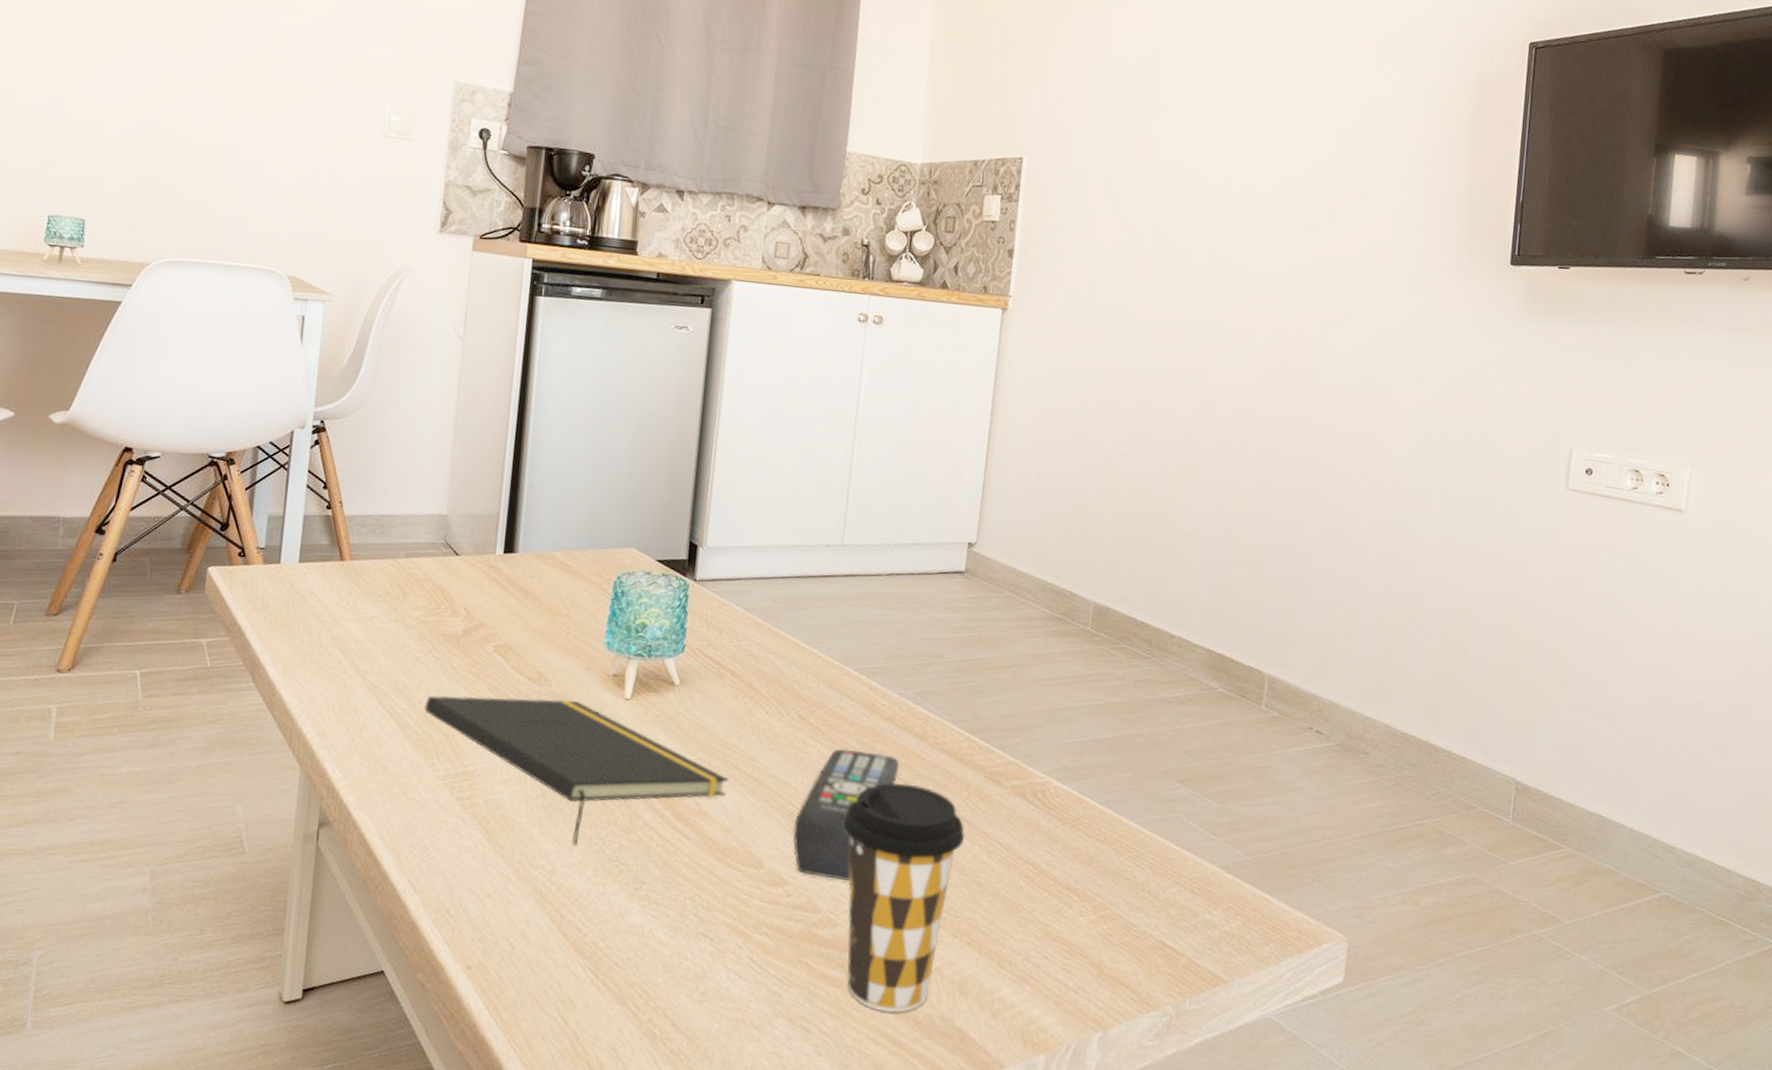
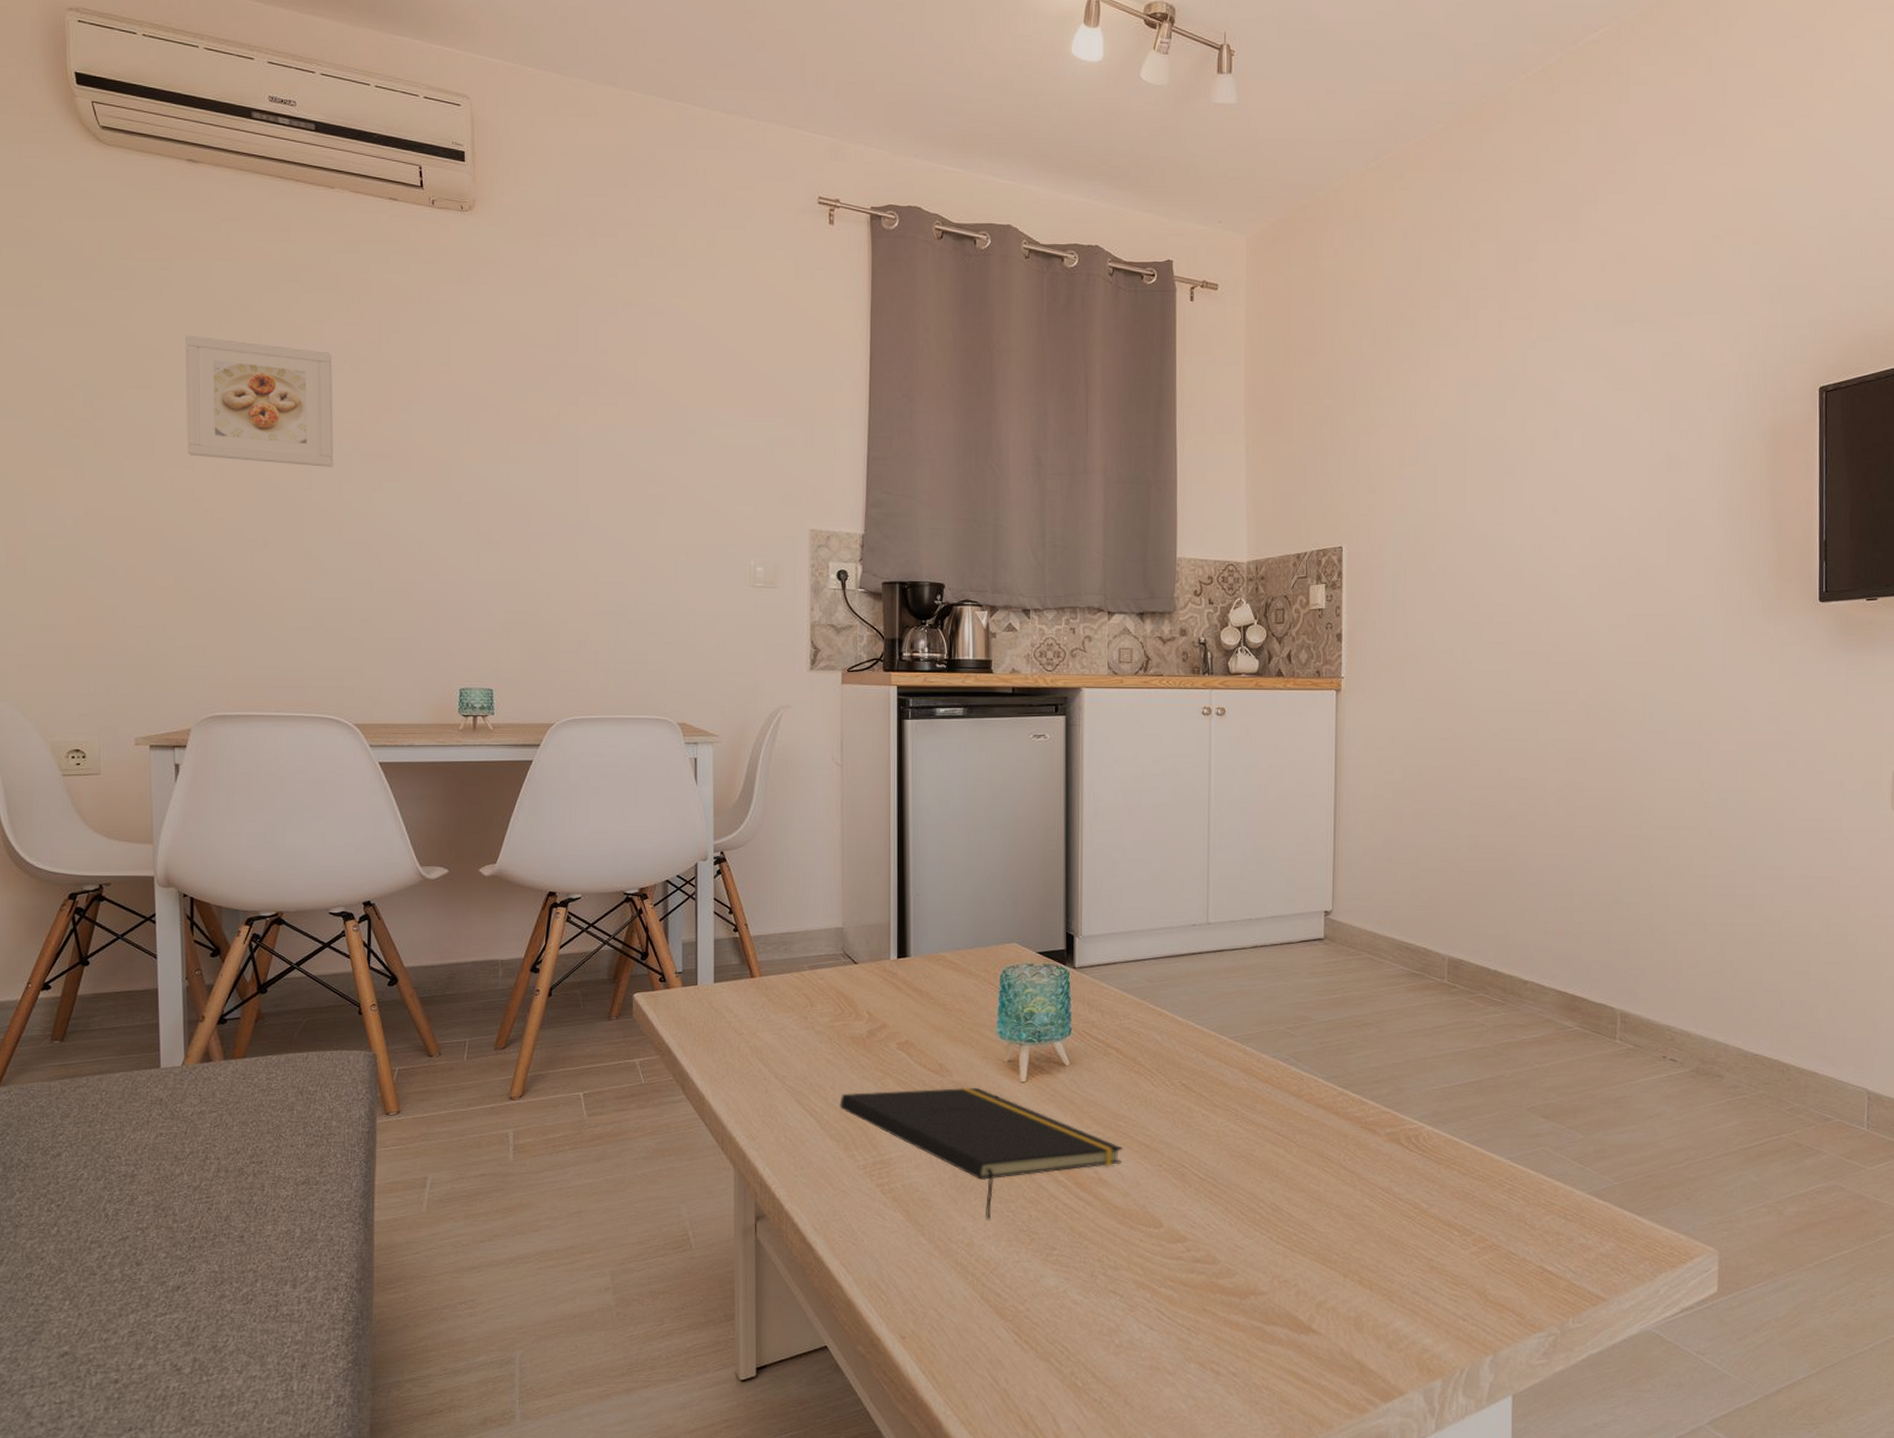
remote control: present [793,748,900,880] -> none [1187,1111,1280,1232]
coffee cup: present [843,783,965,1013] -> none [1233,1139,1347,1351]

